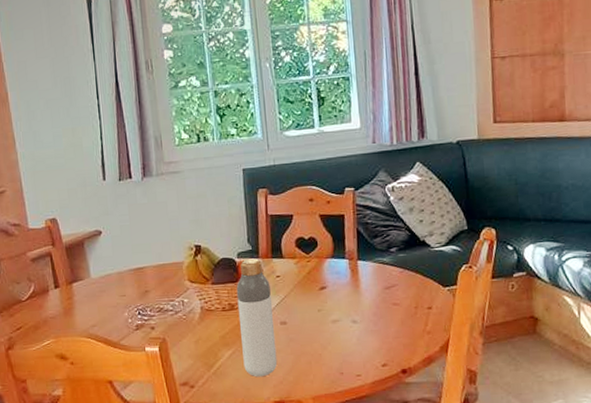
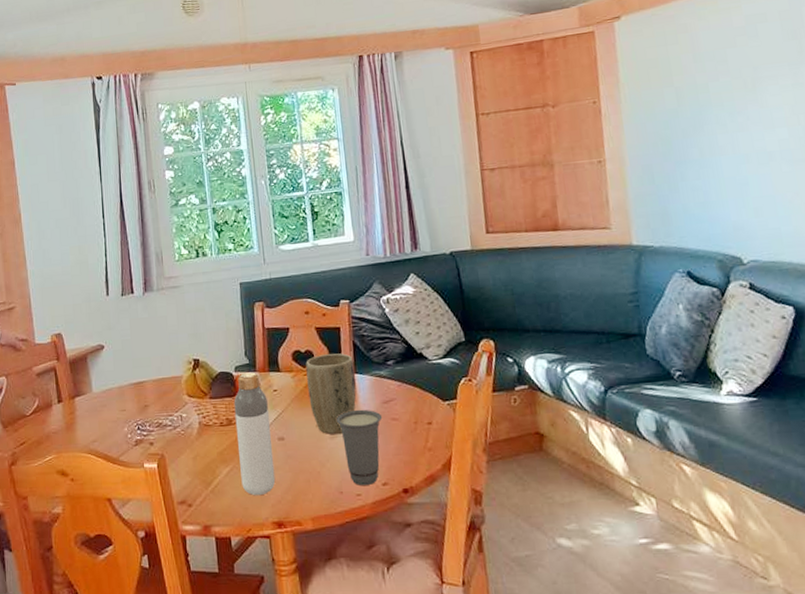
plant pot: none [309,240,359,319] -> present [306,353,357,434]
cup: none [338,294,384,367] -> present [336,409,383,485]

